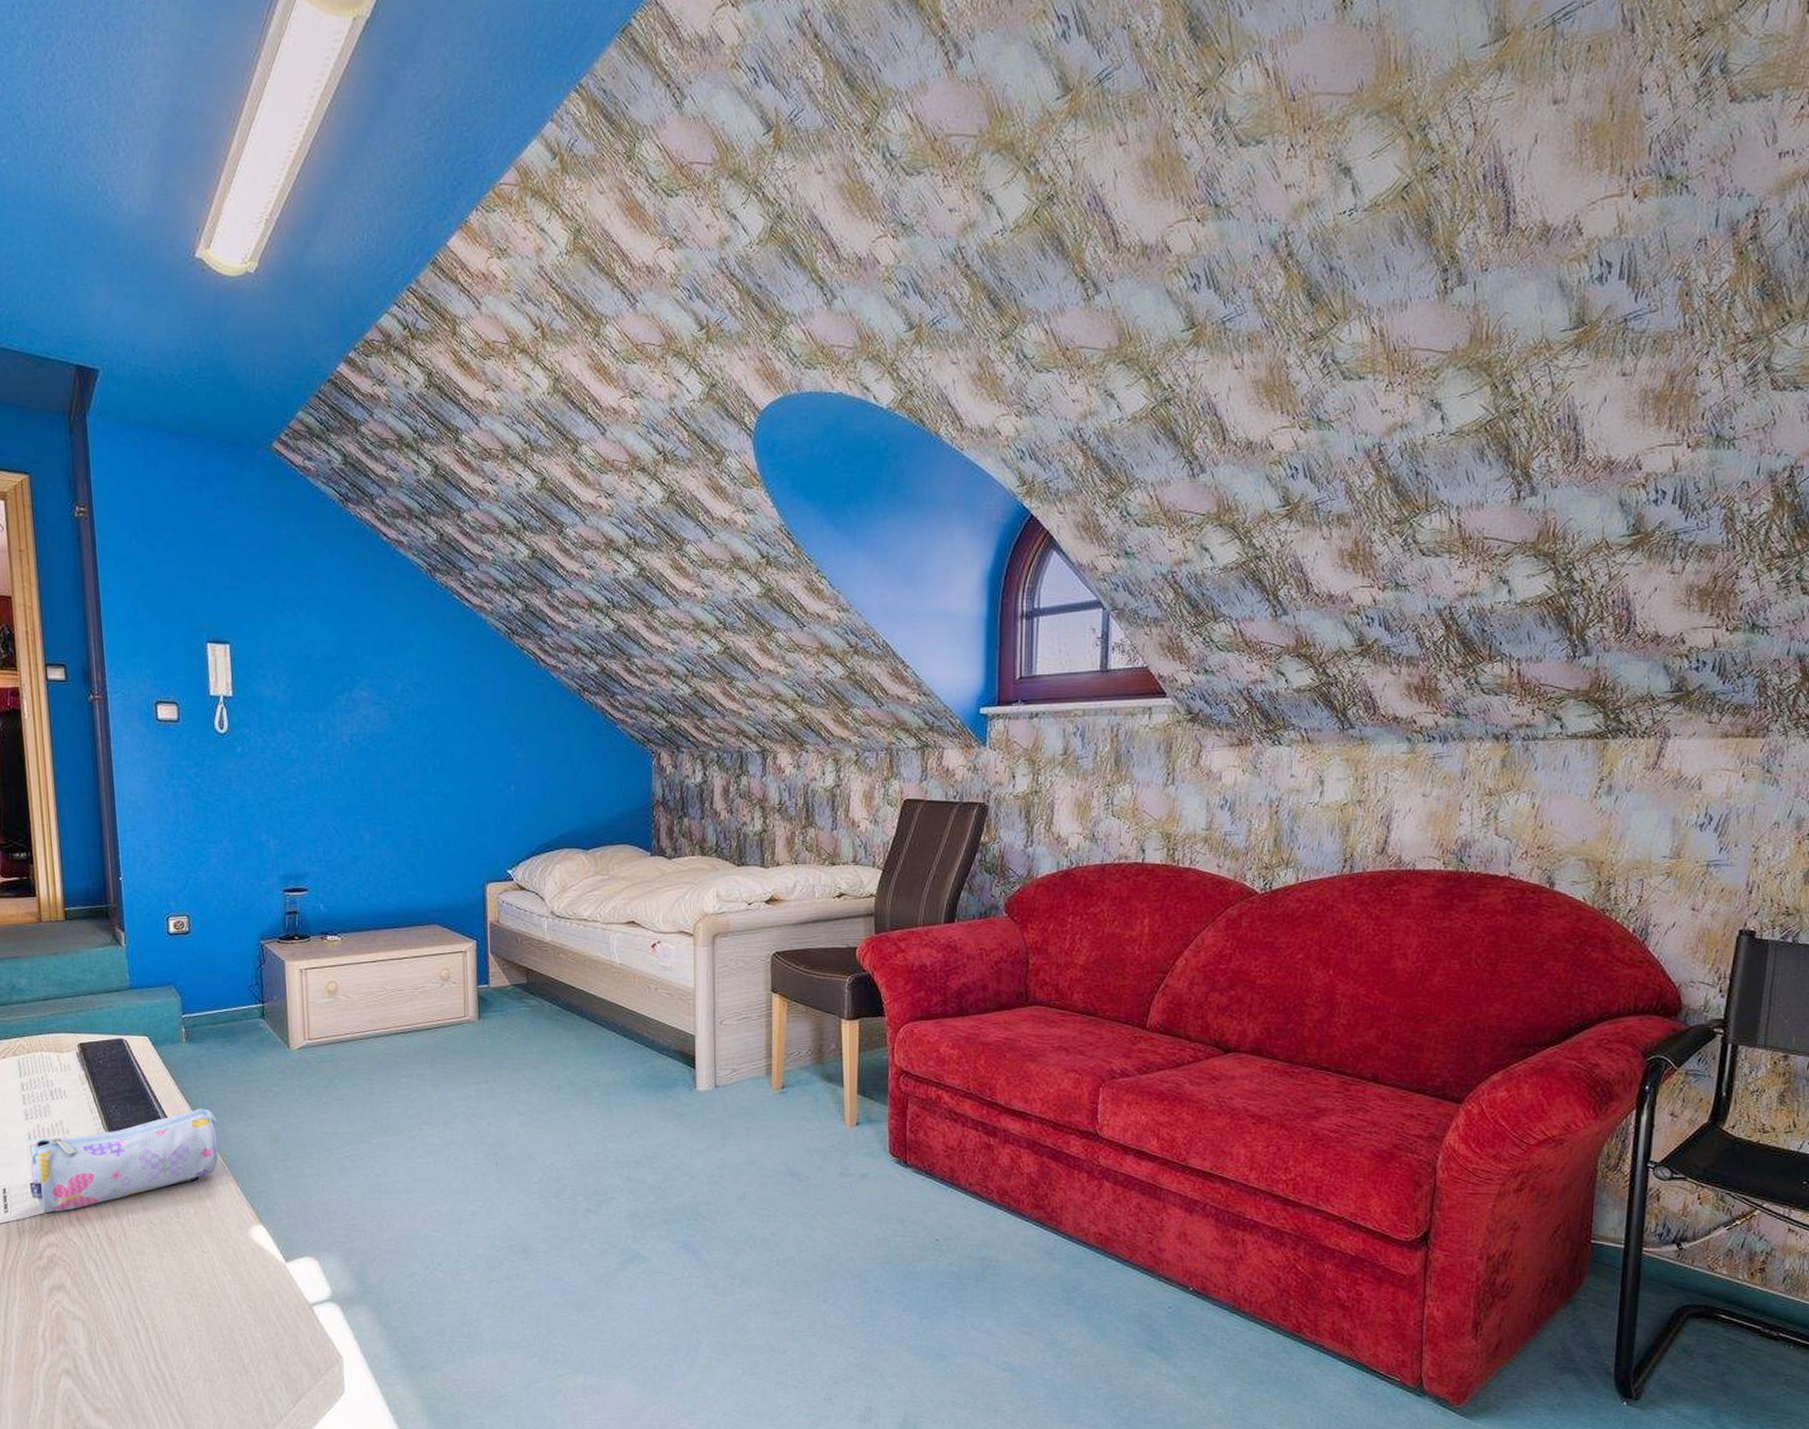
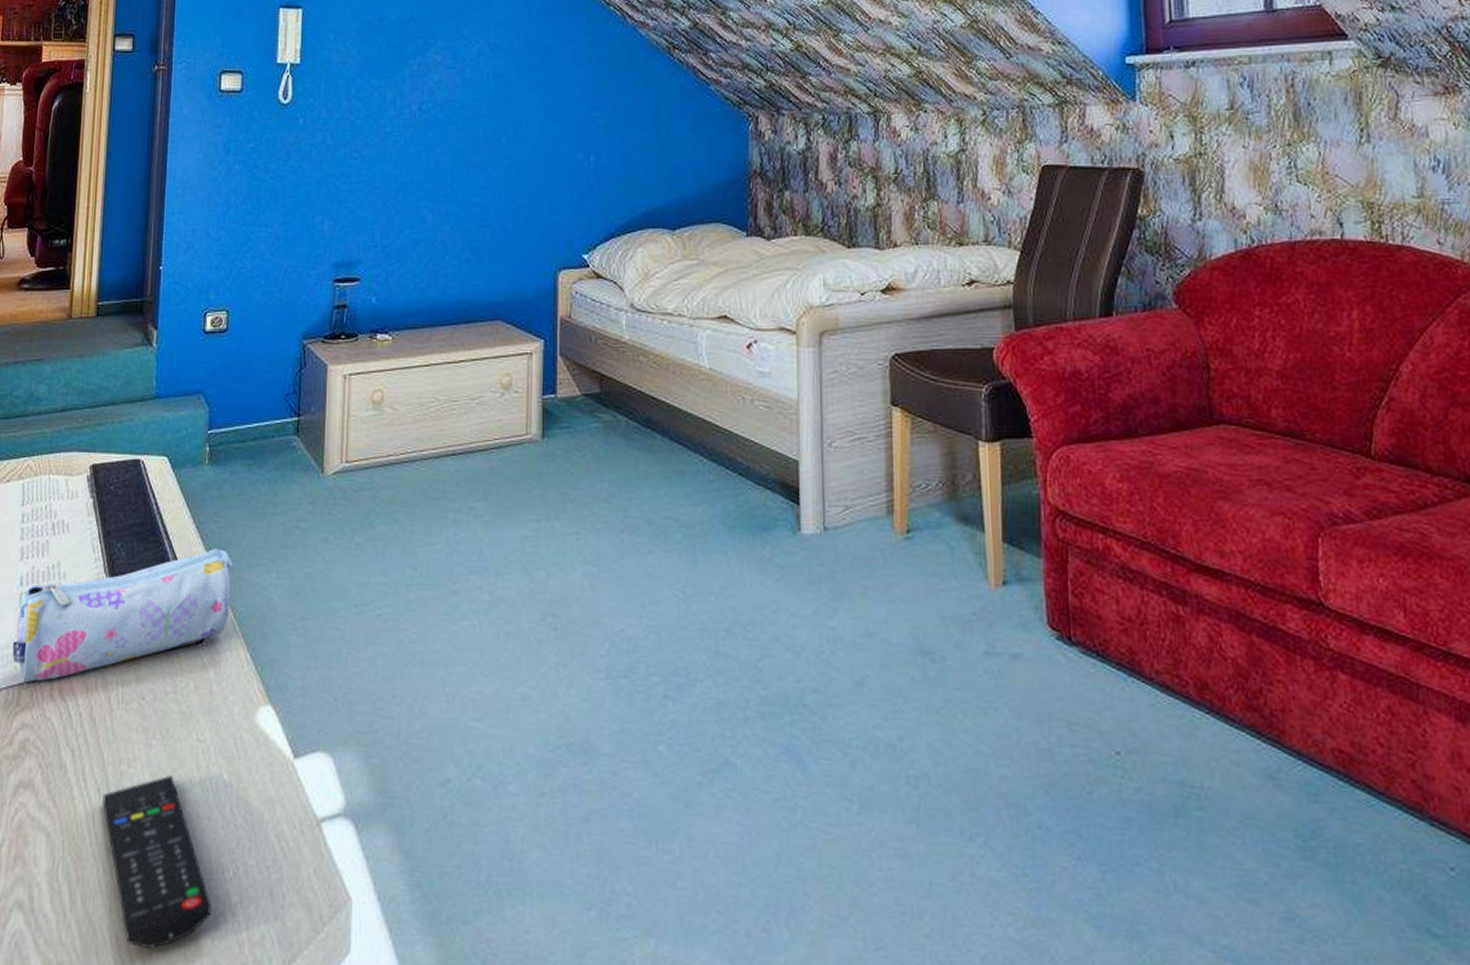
remote control: none [126,1277,229,1397] -> present [102,774,212,948]

